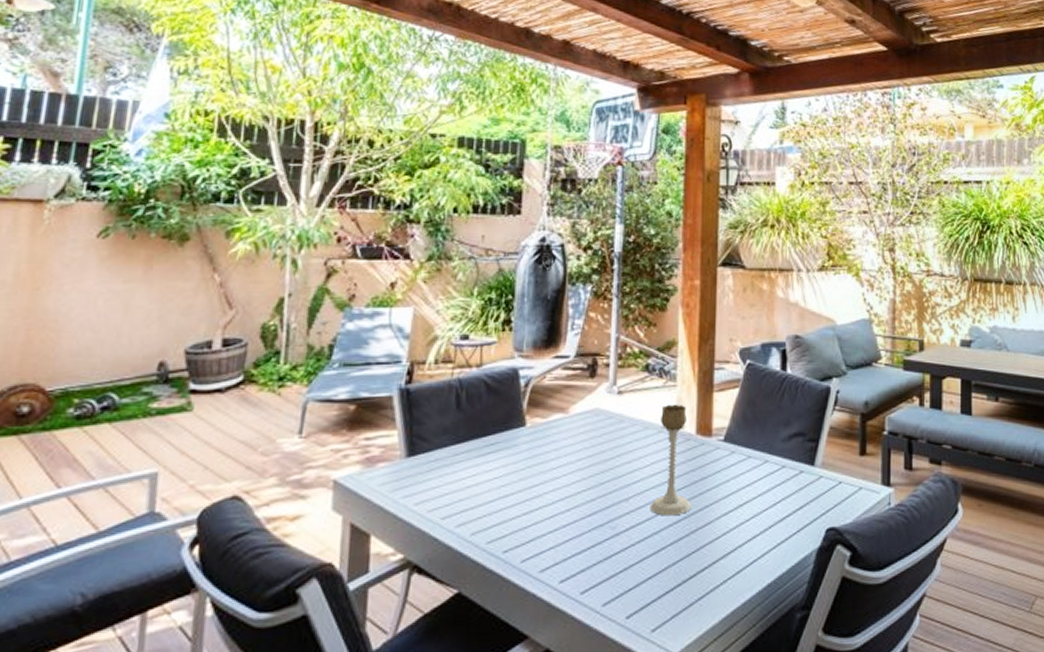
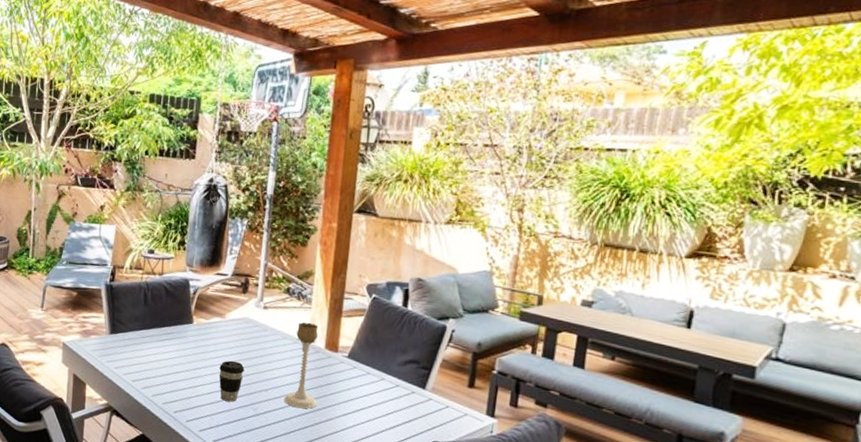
coffee cup: none [563,467,597,524] -> present [219,360,245,402]

